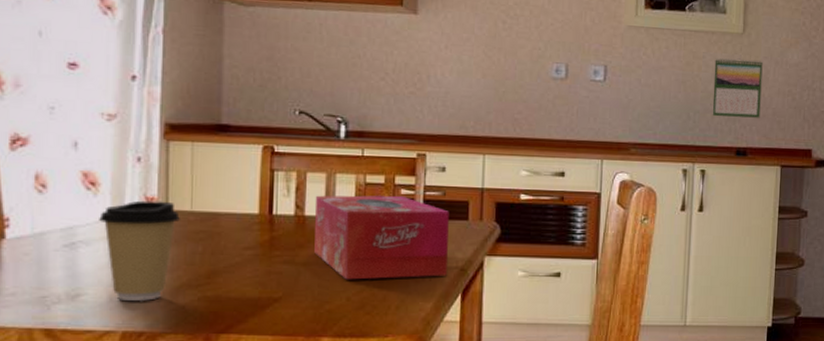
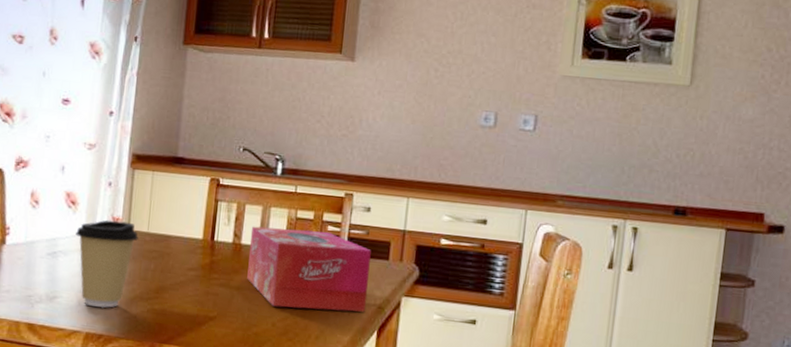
calendar: present [712,58,763,118] -> none [649,111,711,176]

